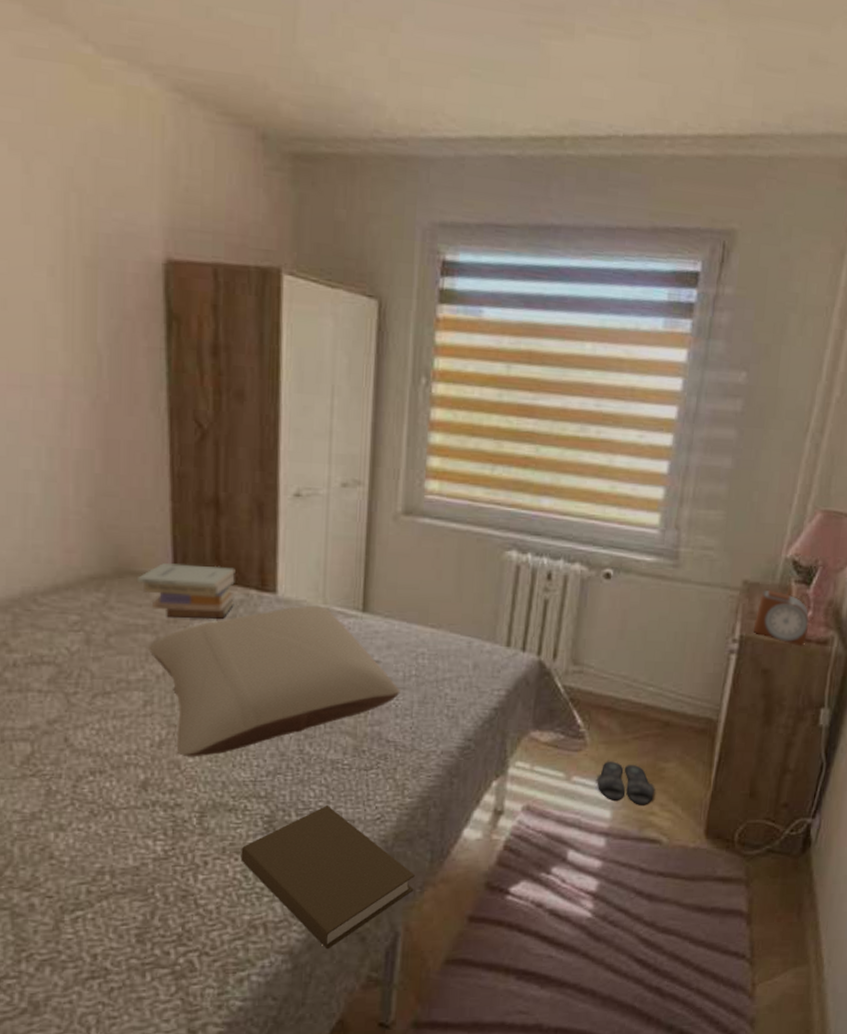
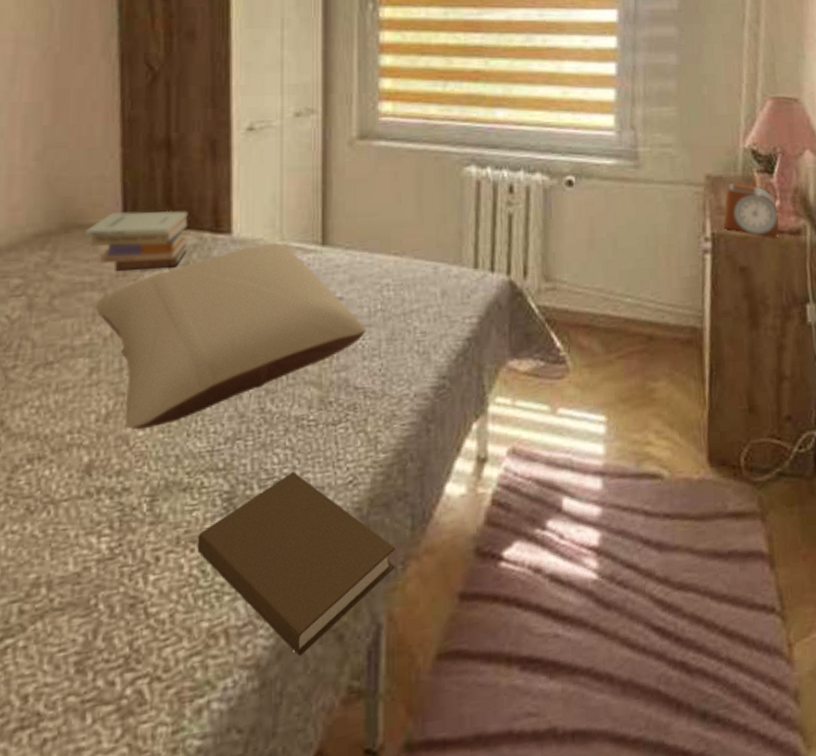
slippers: present [596,760,656,805] -> none [583,384,649,435]

